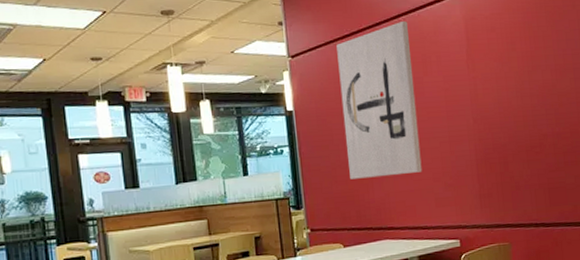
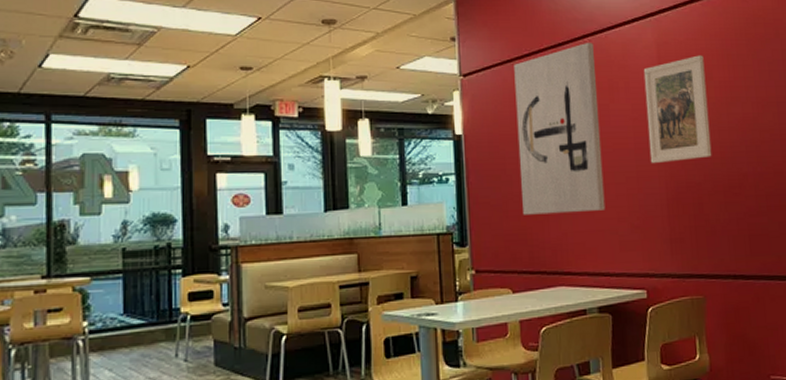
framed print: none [453,28,516,128] -> present [643,55,712,163]

